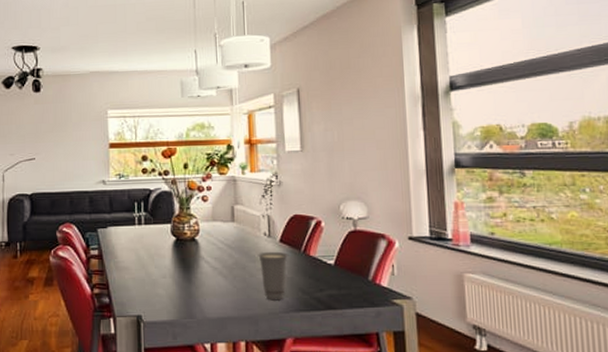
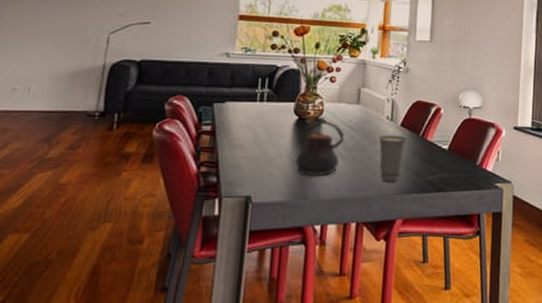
teapot: none [179,236,224,296] -> present [295,116,345,177]

